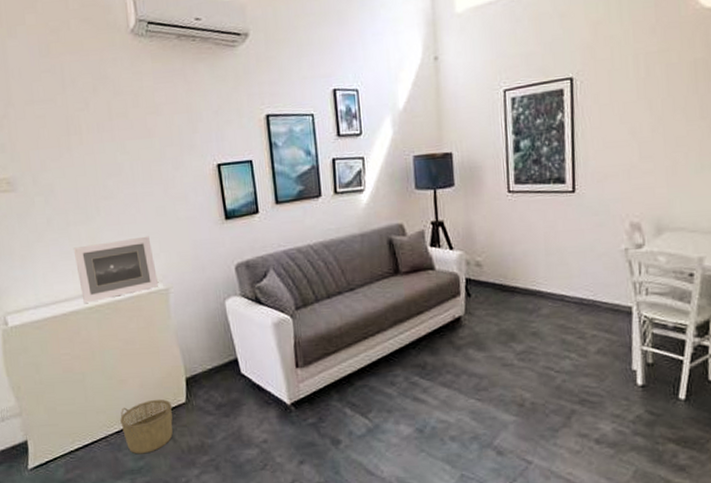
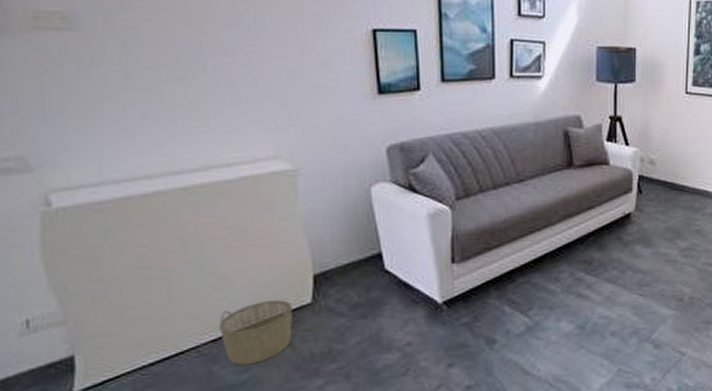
picture frame: present [73,236,158,303] -> none [162,105,283,182]

